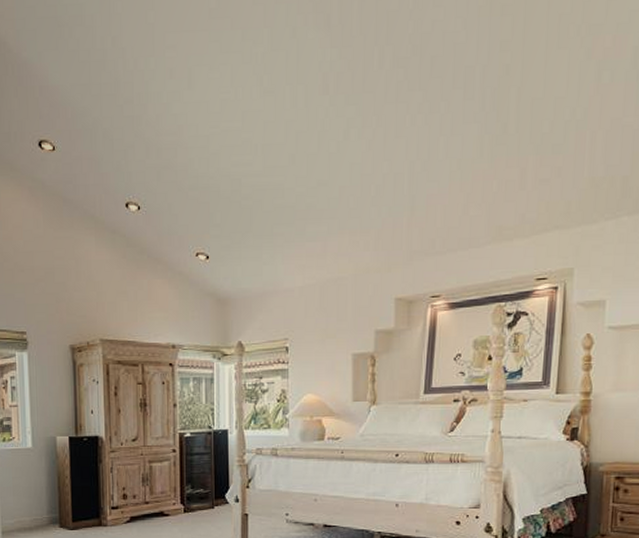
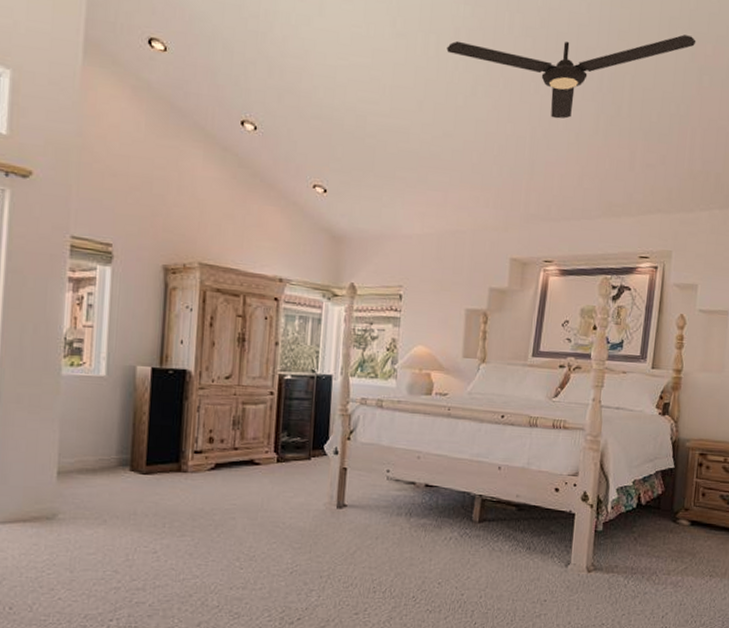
ceiling fan: none [315,30,593,148] -> present [446,34,696,119]

